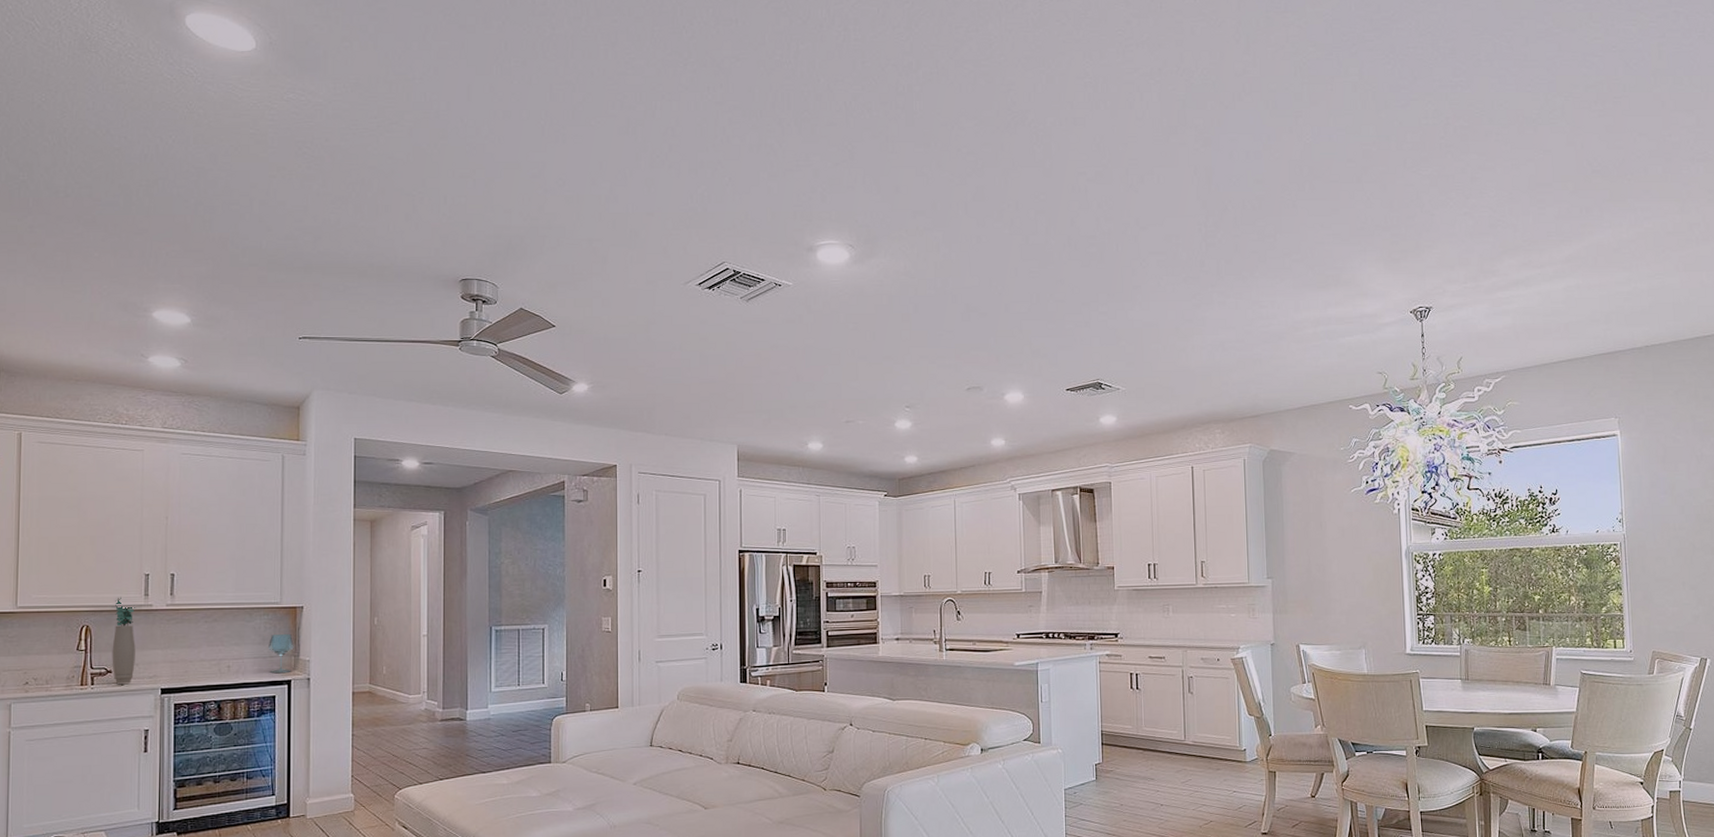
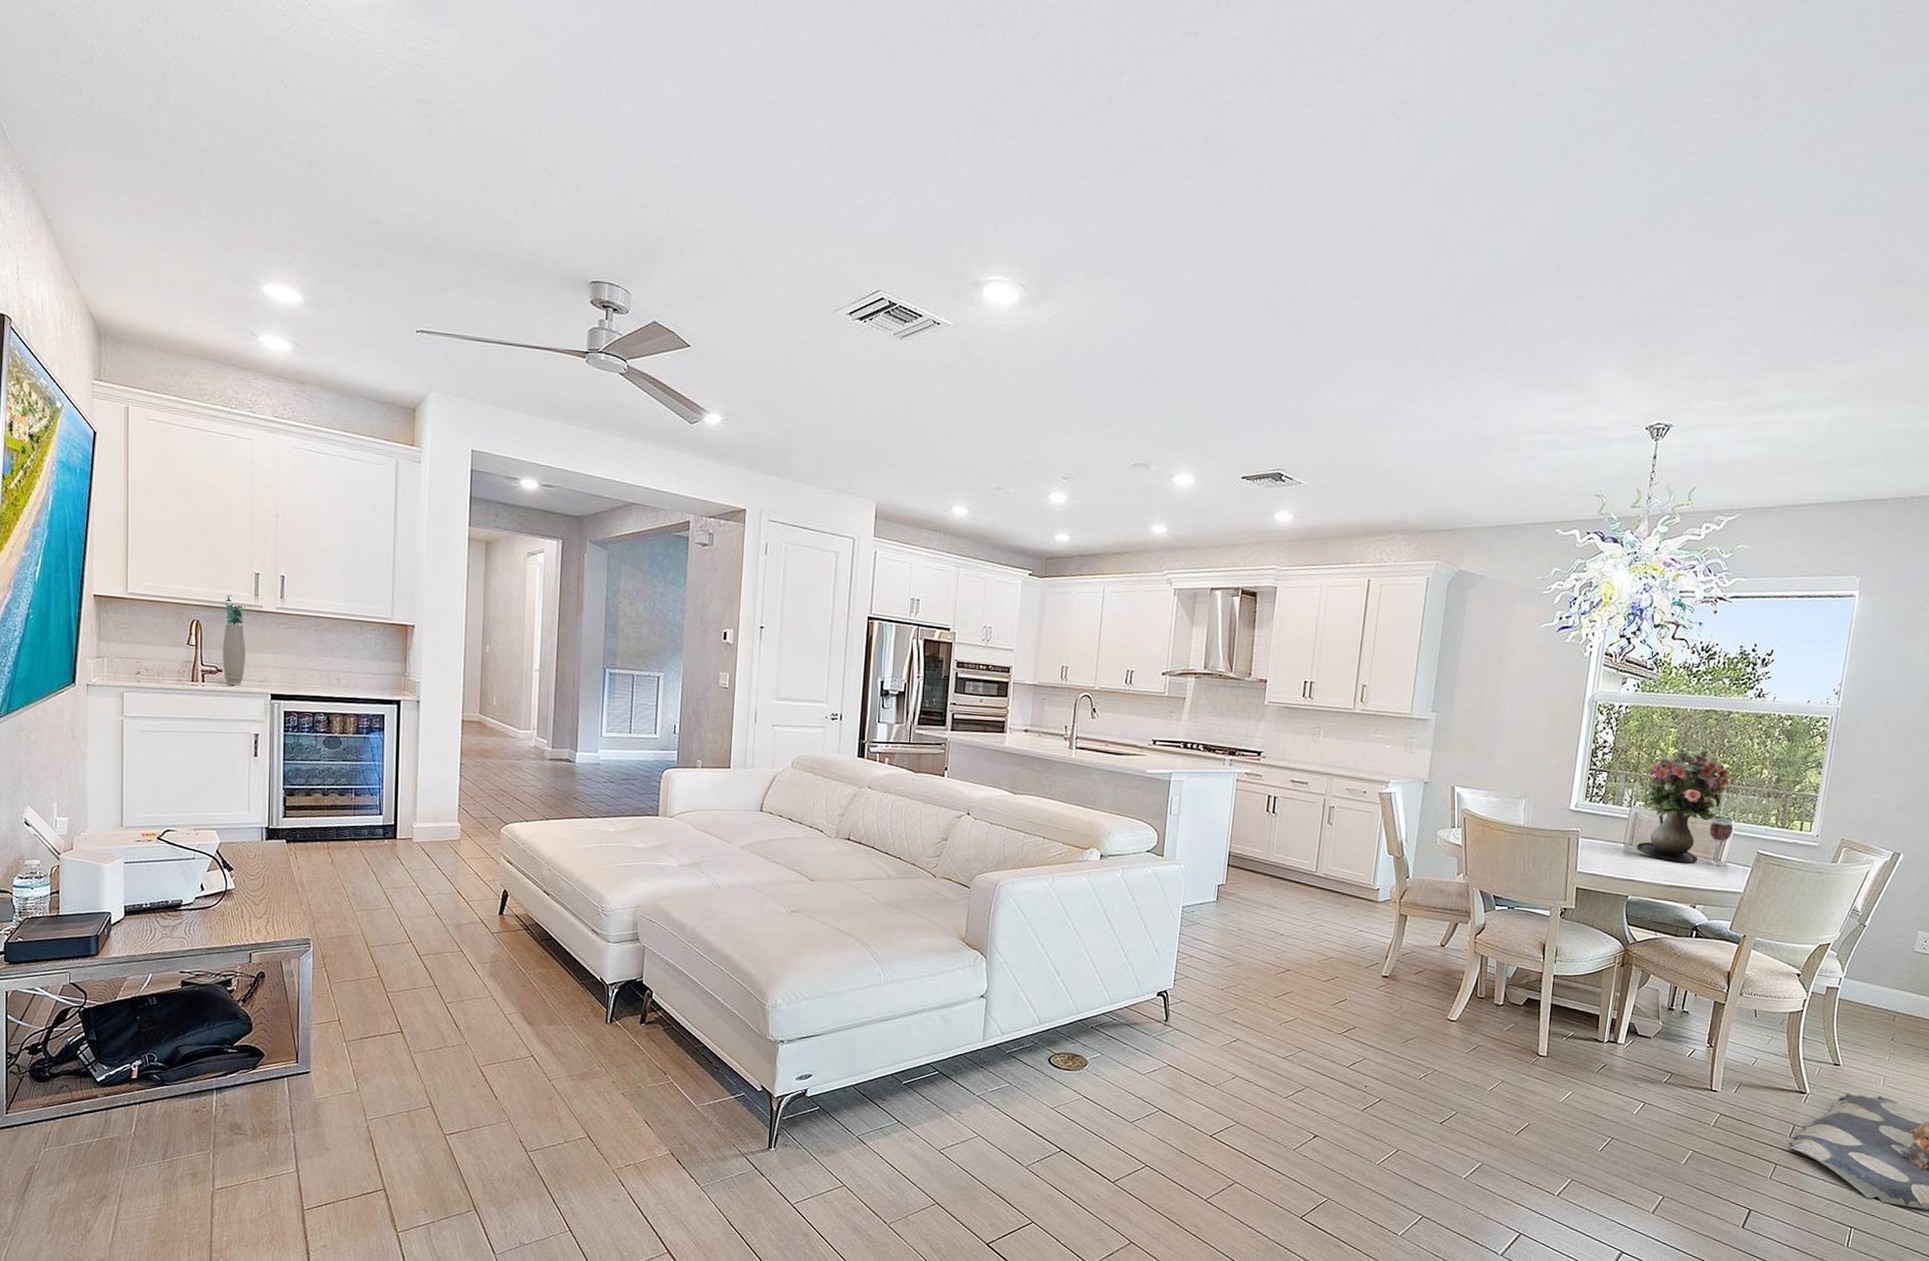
wine glass: present [267,633,294,674] -> none [377,651,404,693]
bouquet: none [1465,583,1544,692] -> present [1636,748,1730,865]
wineglass: none [1534,643,1556,690] -> present [1705,815,1734,867]

